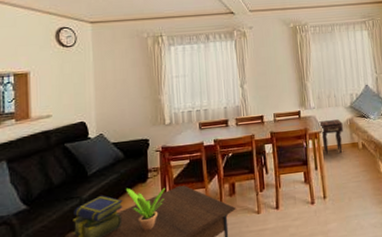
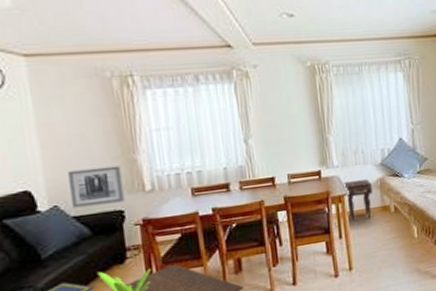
wall art: none [112,104,150,136] -> present [68,165,125,208]

